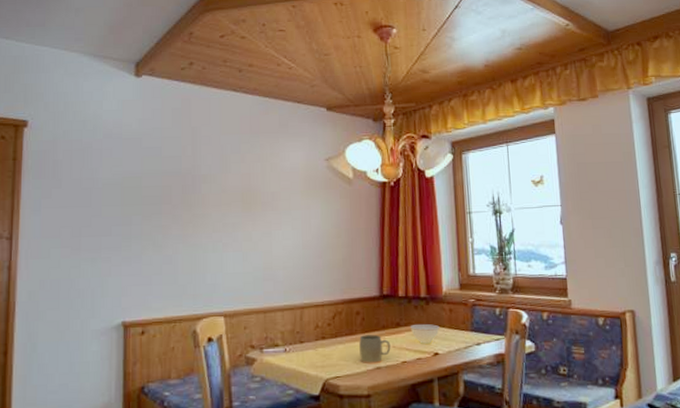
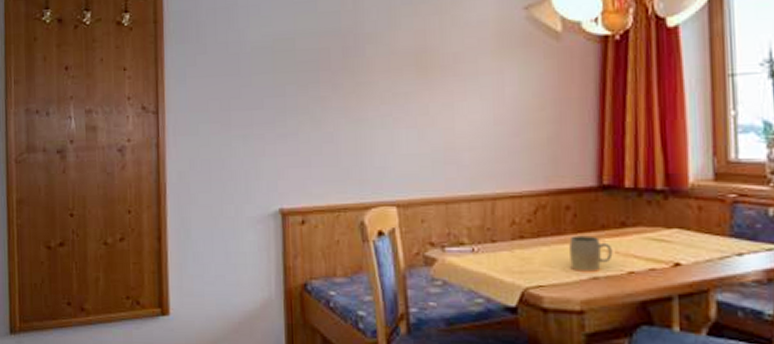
bowl: present [410,324,440,345] -> none [640,225,683,252]

